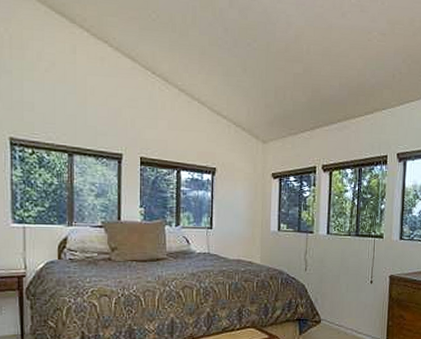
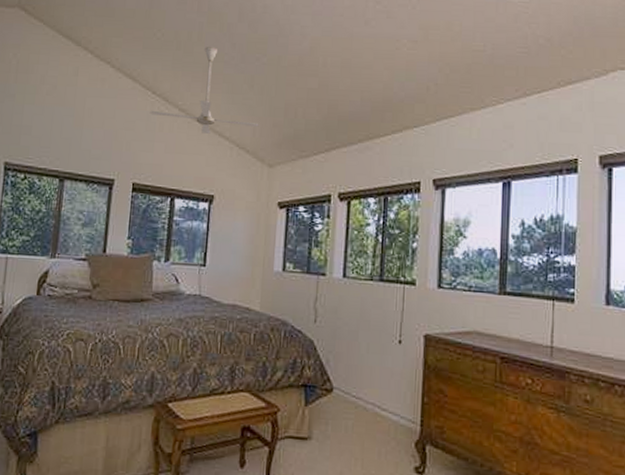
ceiling fan: none [151,30,253,113] -> present [149,47,259,134]

